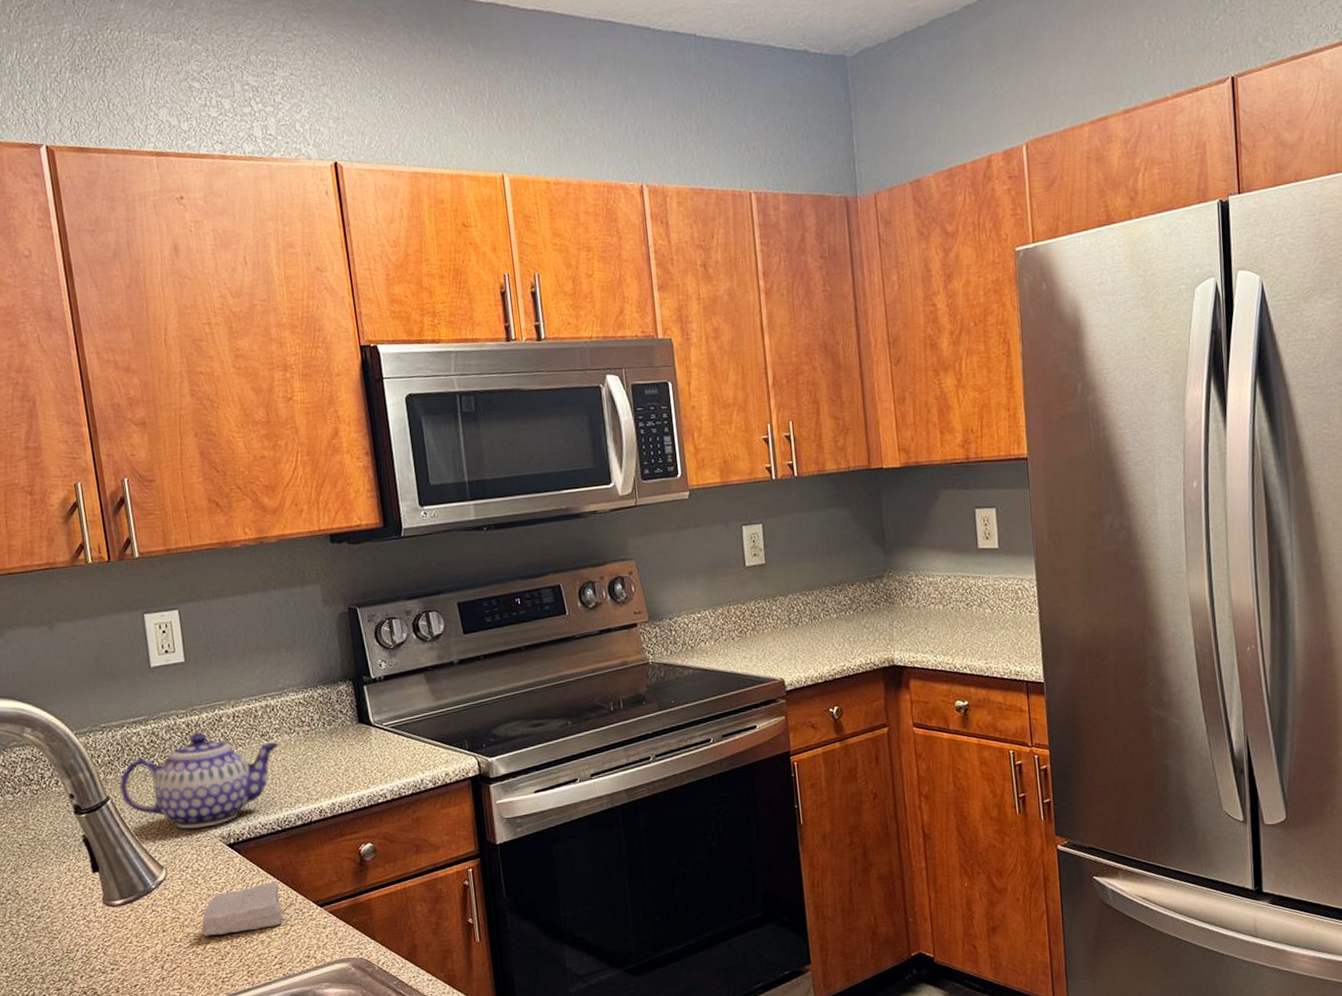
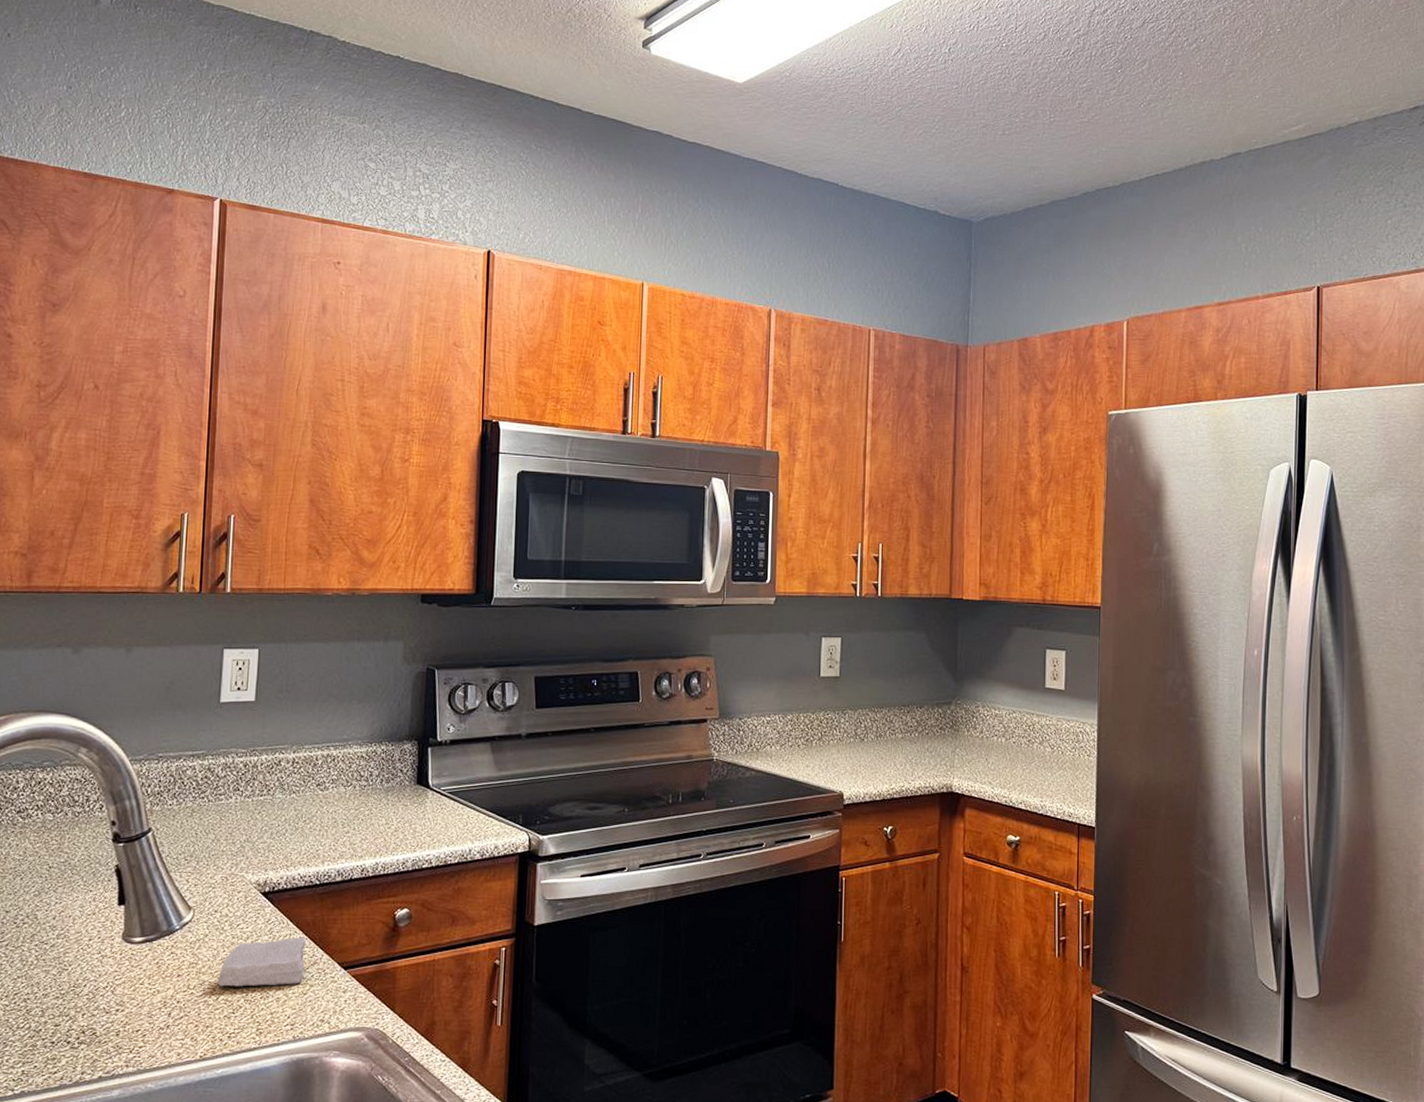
teapot: present [119,732,279,829] -> none [163,774,334,872]

